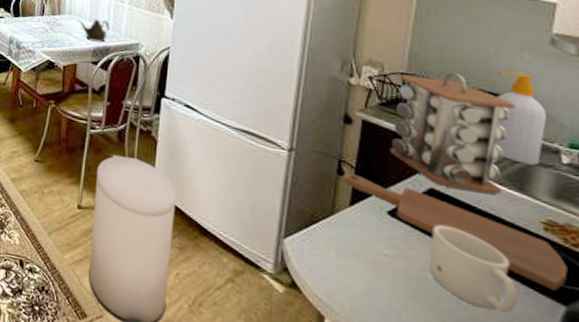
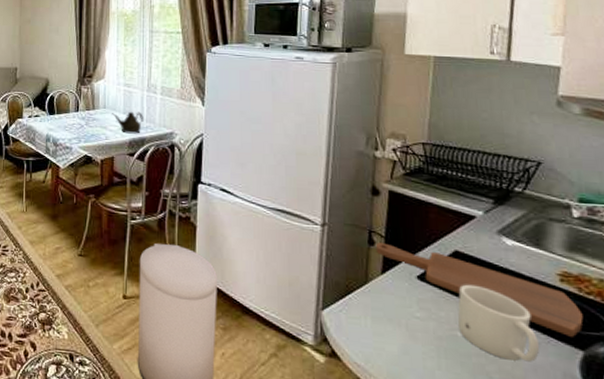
spice rack: present [389,72,516,195] -> none [415,139,529,252]
soap bottle: present [493,71,548,166] -> none [510,134,558,222]

